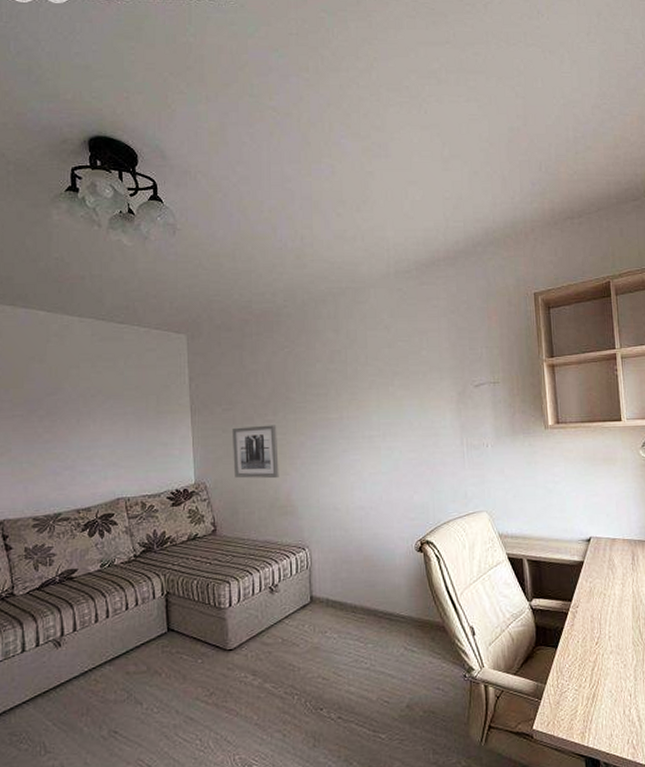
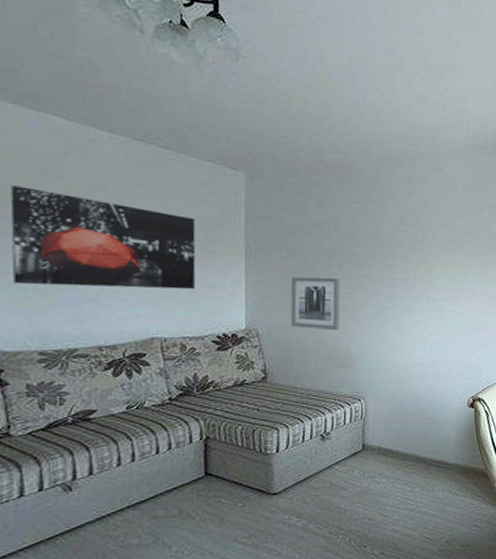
wall art: none [10,374,150,459] -> present [10,185,196,290]

